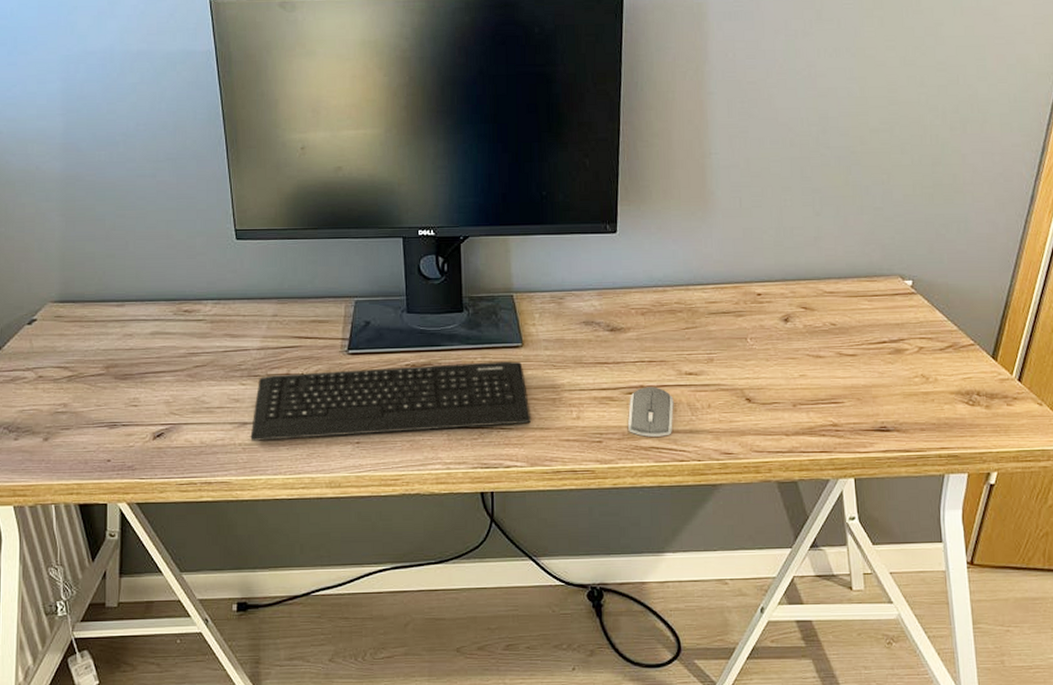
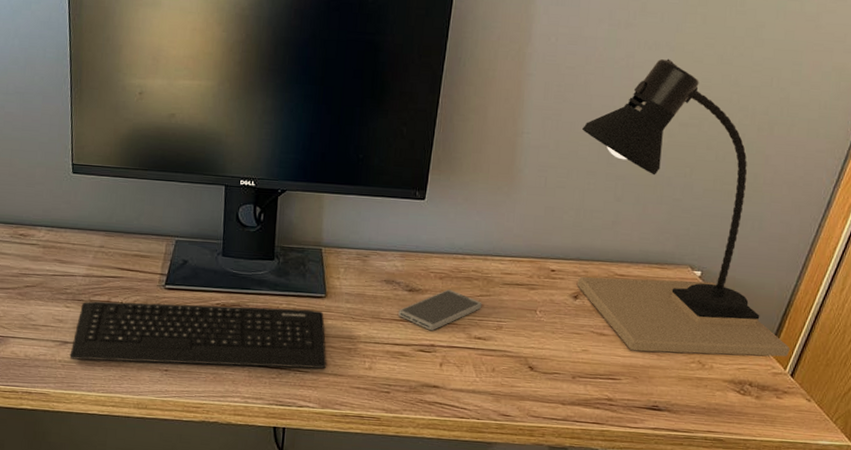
smartphone: none [602,325,690,370] -> present [398,290,482,330]
computer mouse: present [627,386,674,437] -> none [415,346,461,394]
desk lamp: none [771,65,1014,371] -> present [577,59,790,357]

